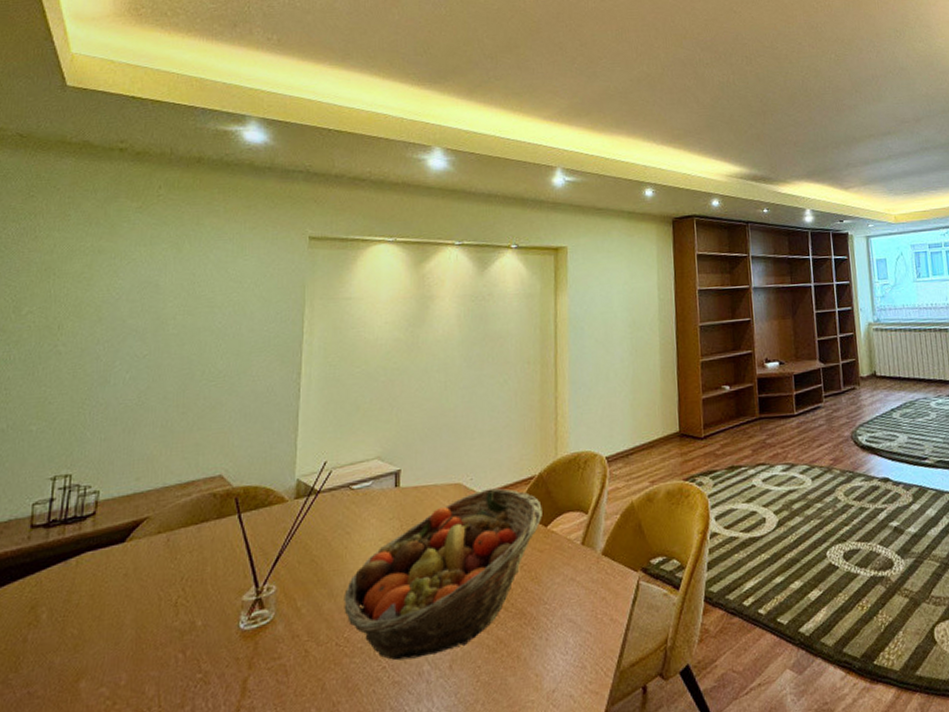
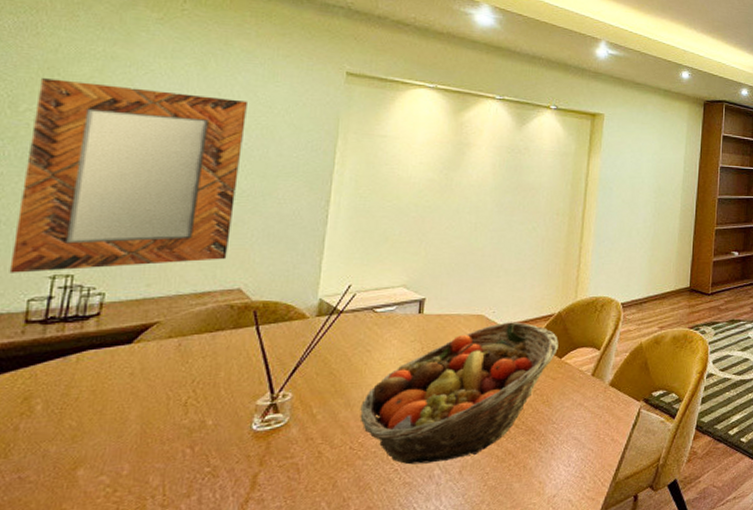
home mirror: none [16,278,219,478] -> present [9,78,247,273]

